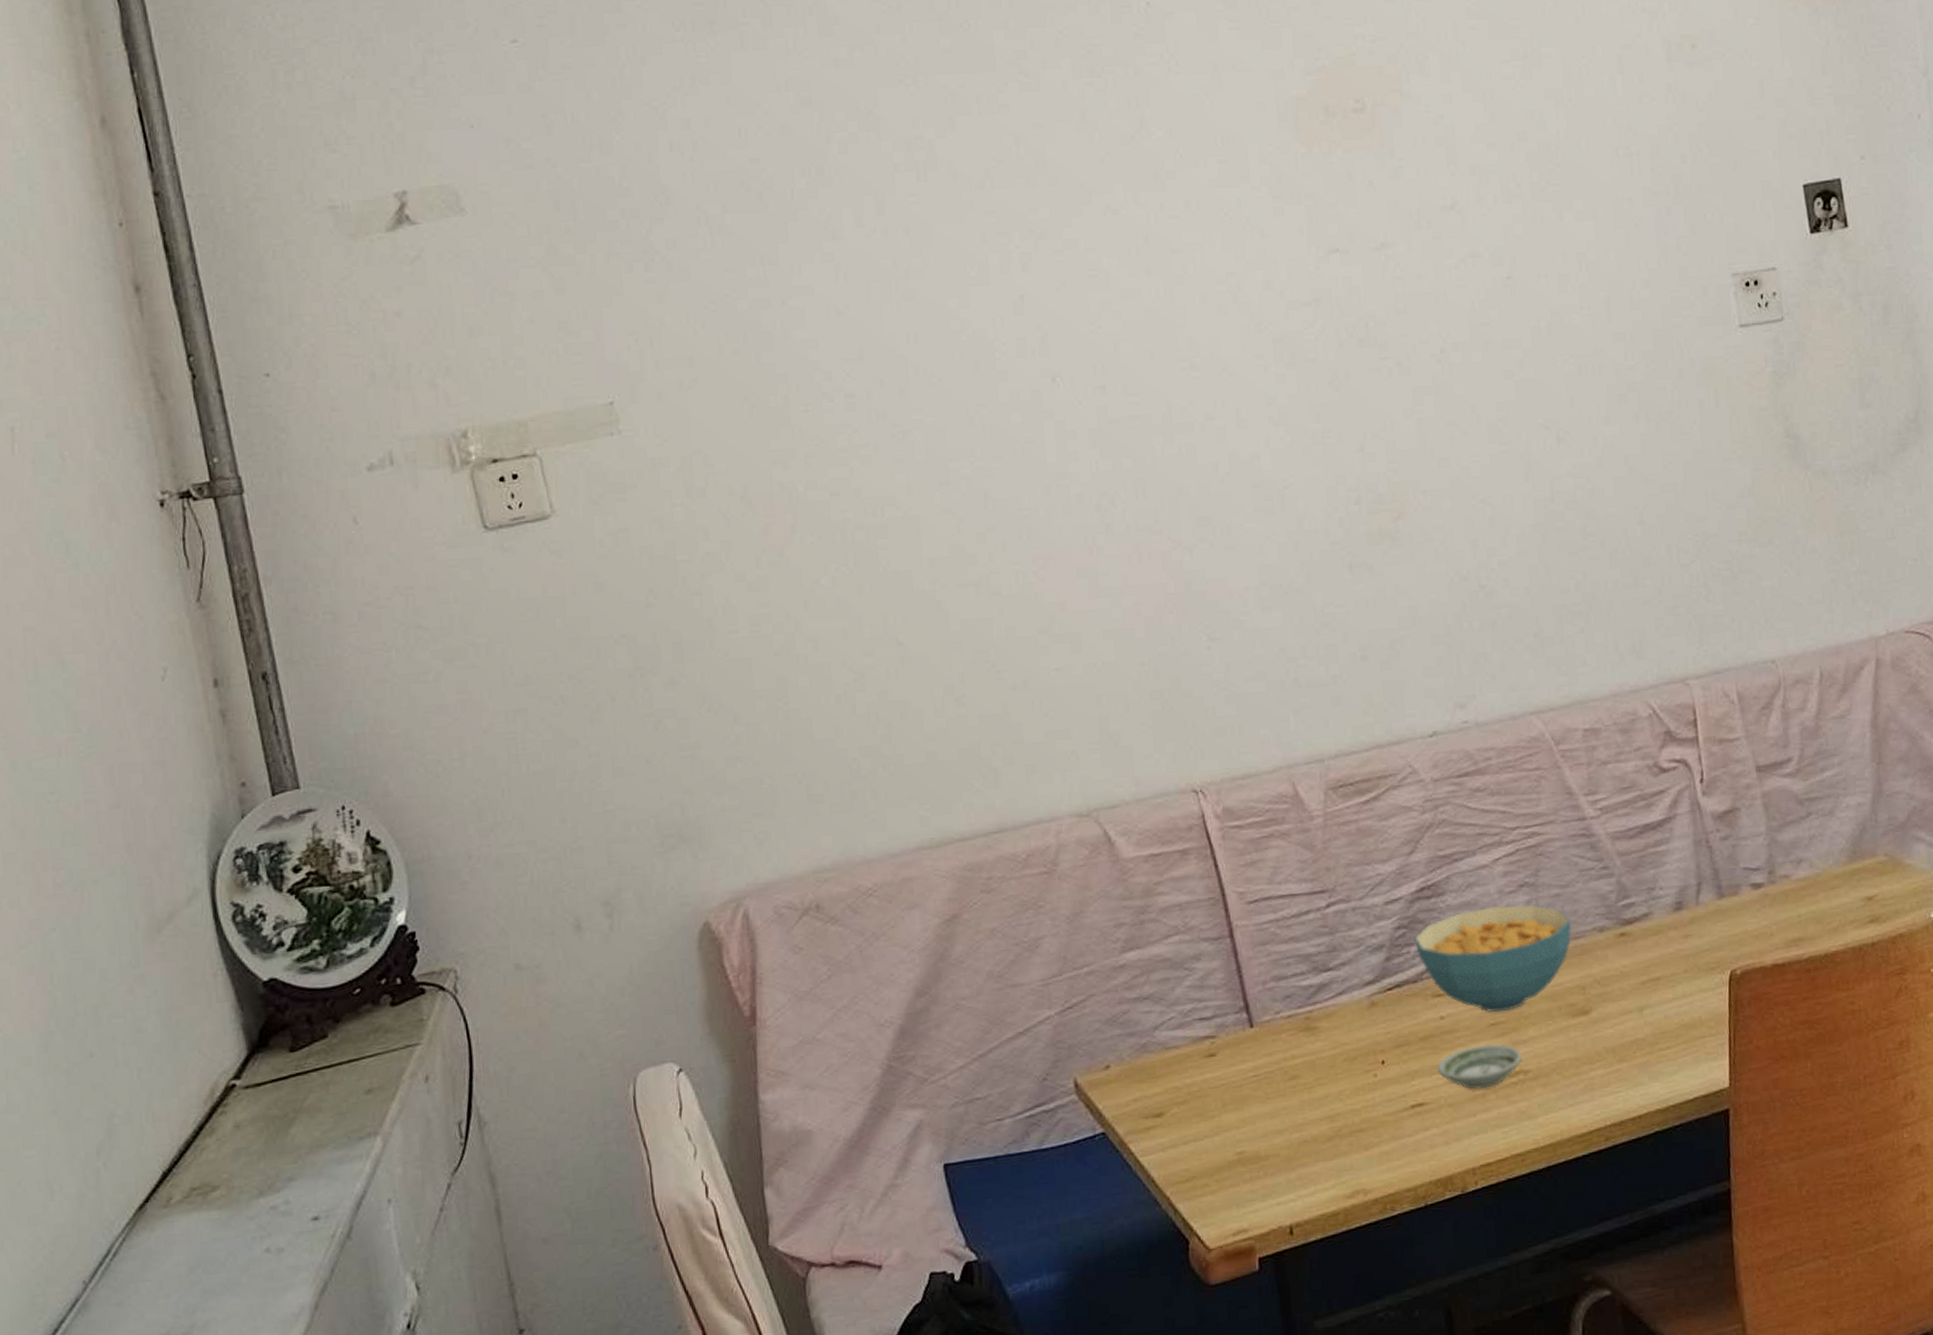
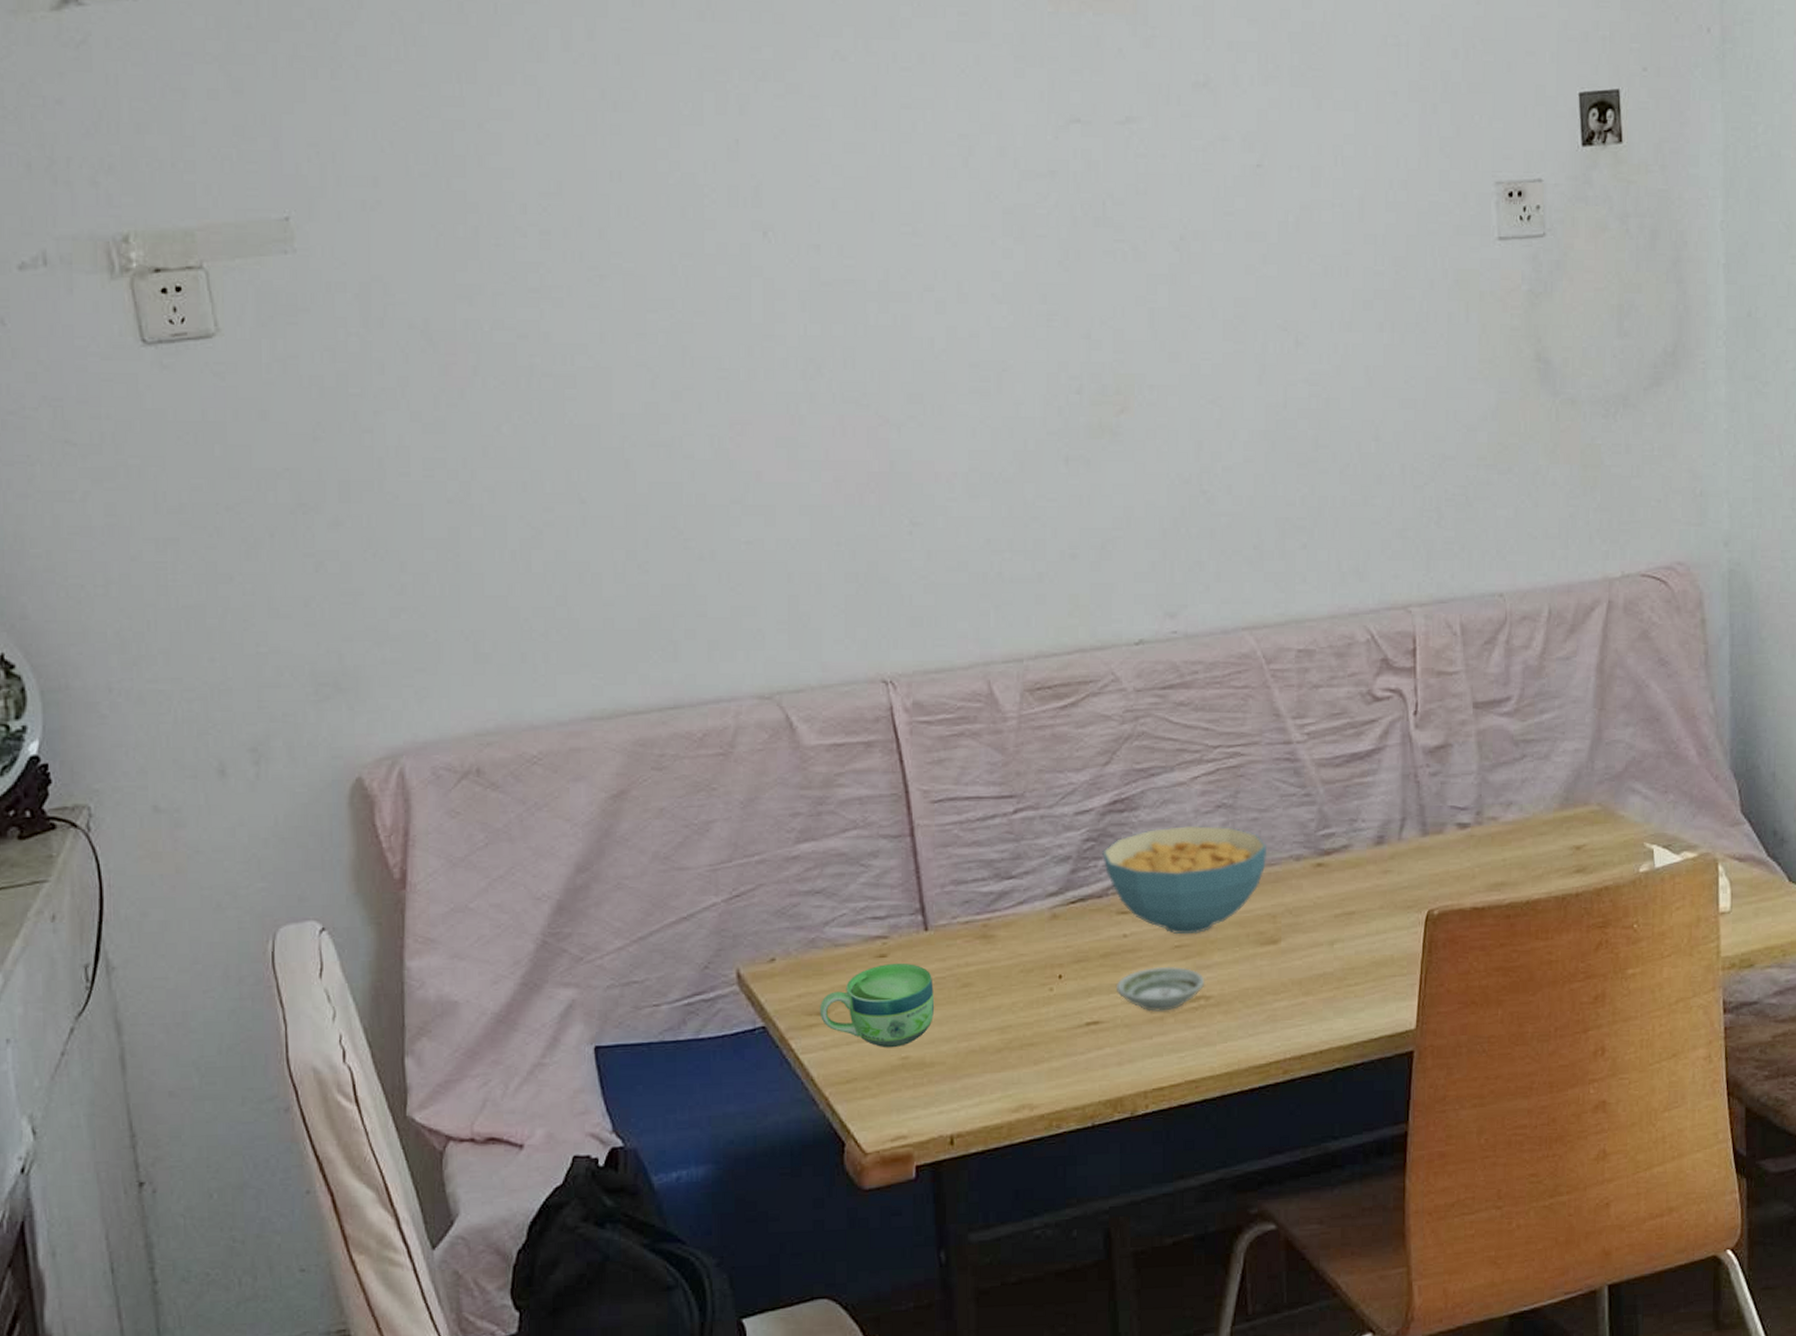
cup: none [1155,1060,1265,1145] -> present [819,963,934,1048]

